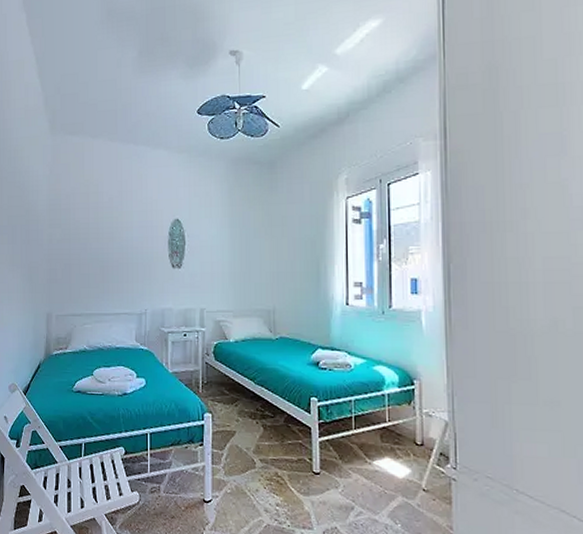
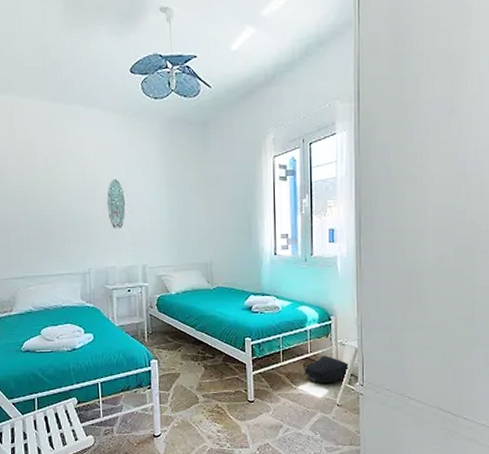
backpack: none [381,427,438,461] -> present [304,355,350,383]

